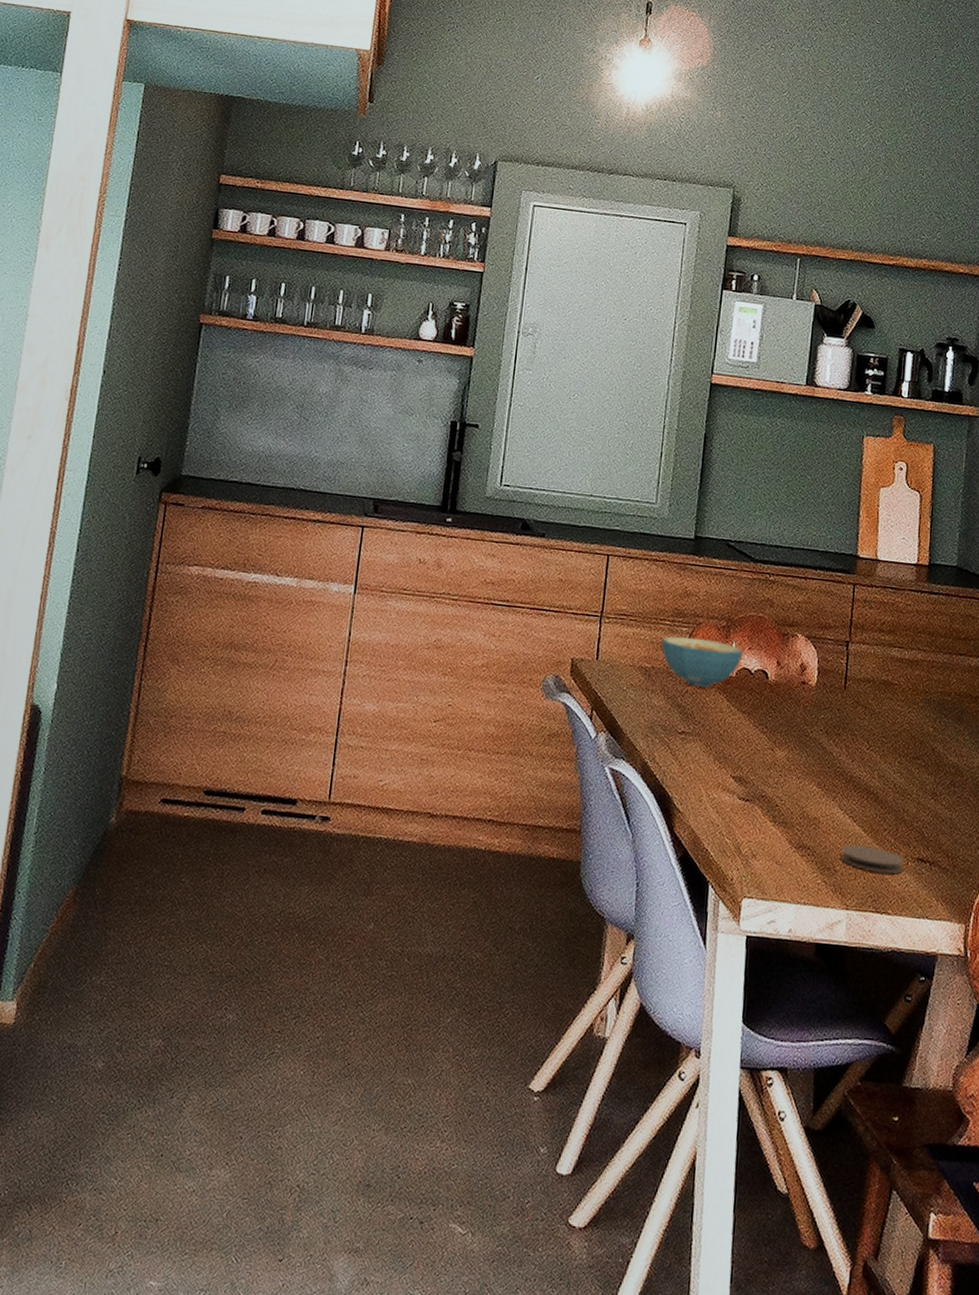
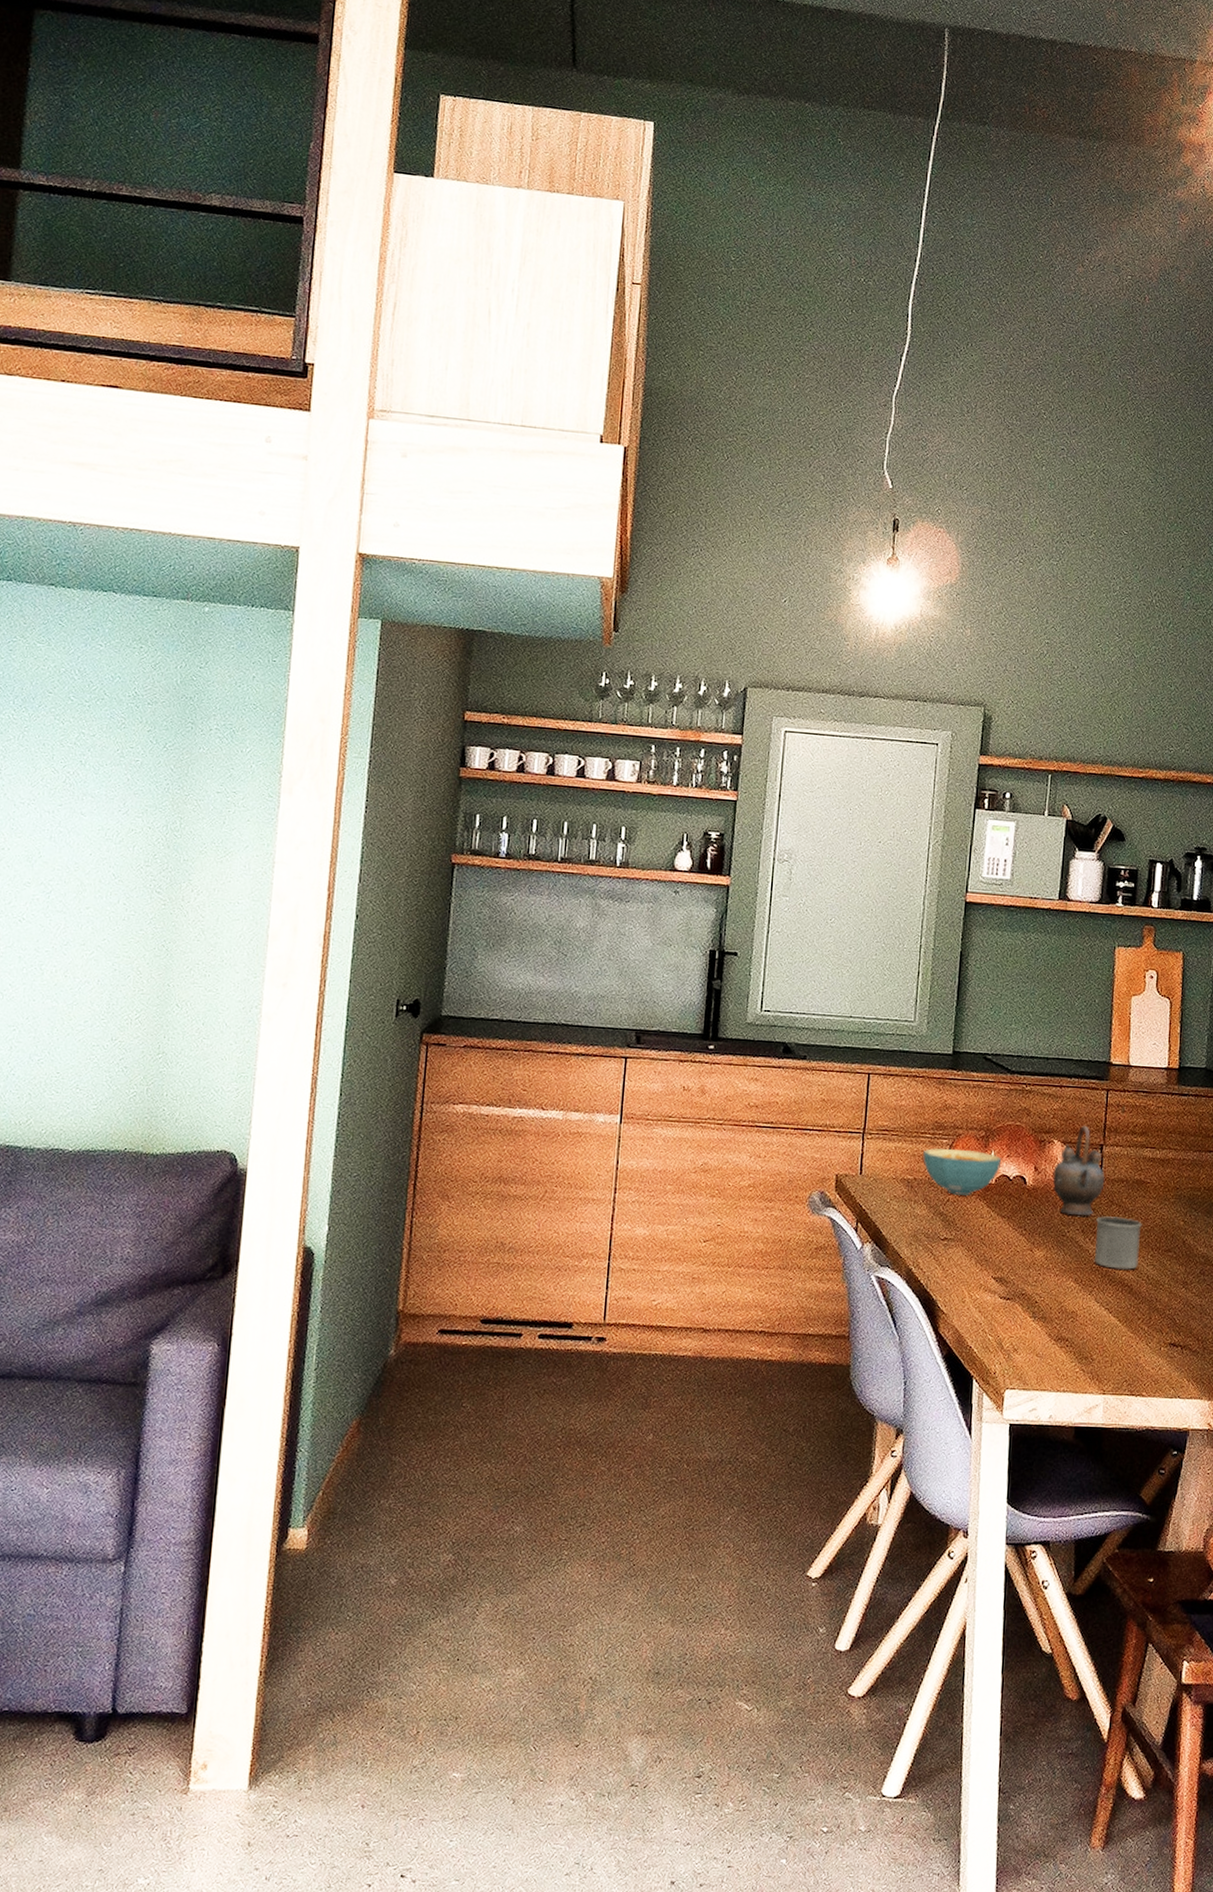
teapot: none [795,620,851,716] -> present [1052,1125,1105,1216]
mug: none [839,717,889,776] -> present [1095,1216,1142,1270]
coaster: present [841,844,905,874] -> none [1098,1334,1158,1359]

